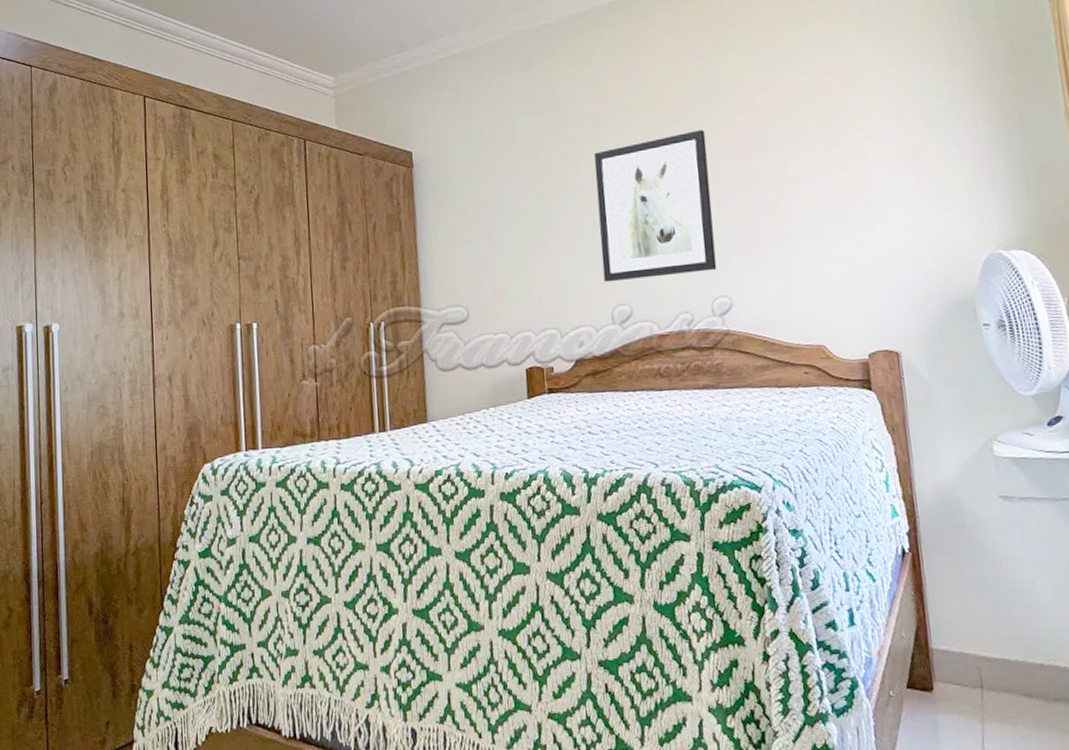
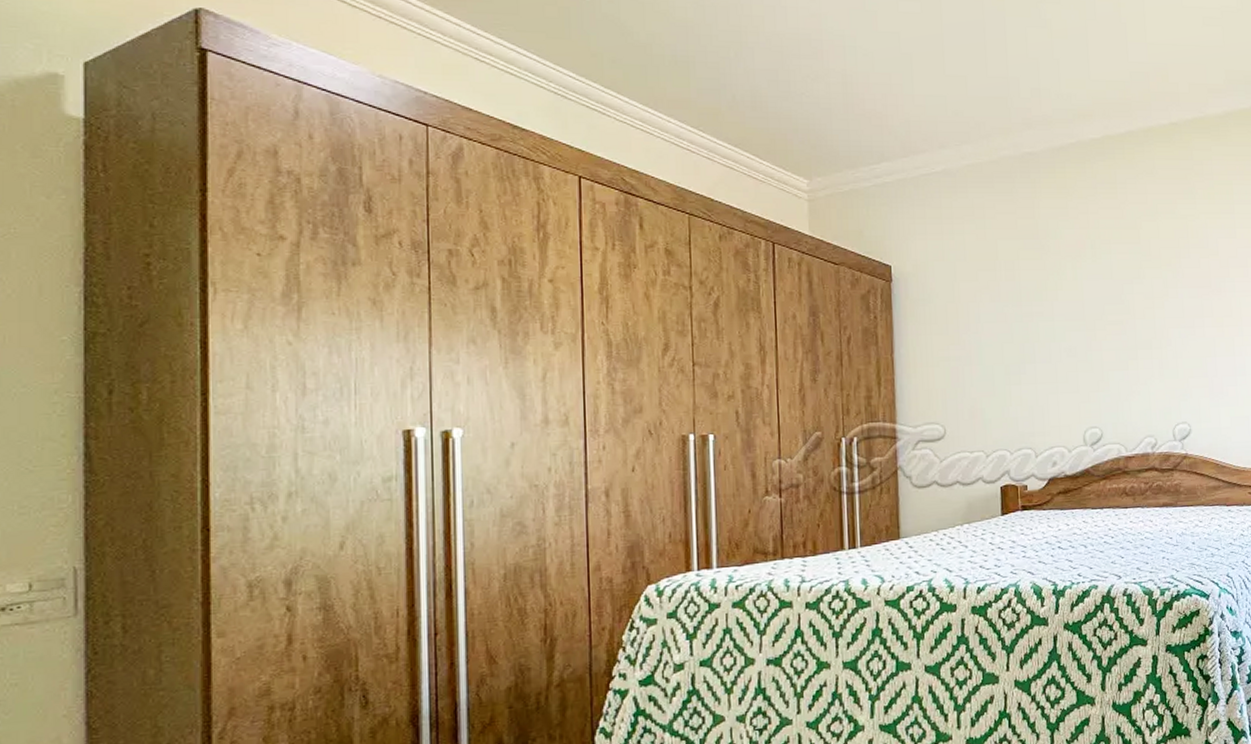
wall art: present [594,130,717,283] -> none [1072,269,1179,406]

